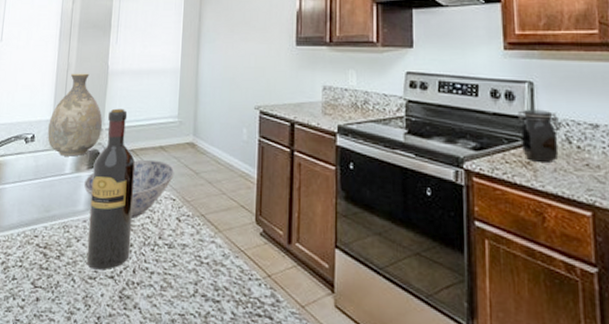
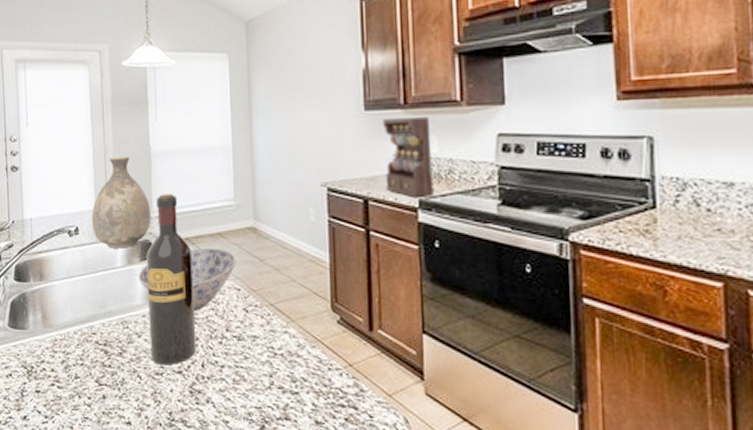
spice rack: none [310,54,351,124] -> present [383,117,434,199]
jar: present [517,109,559,162] -> none [634,168,684,229]

